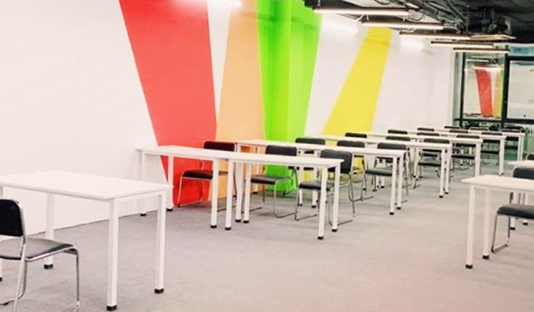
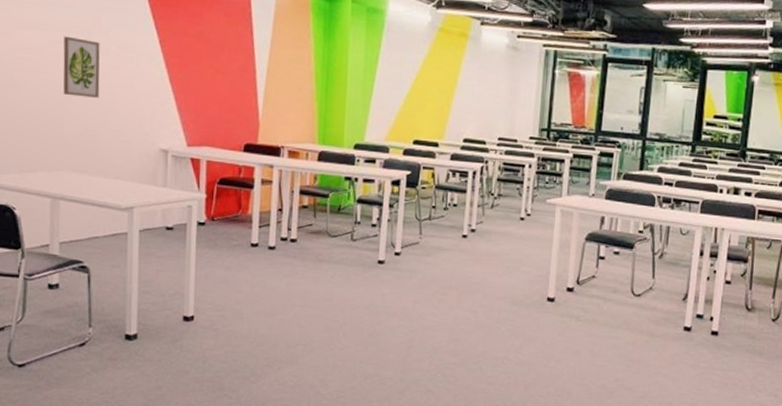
wall art: none [58,60,88,109] -> present [63,36,100,98]

